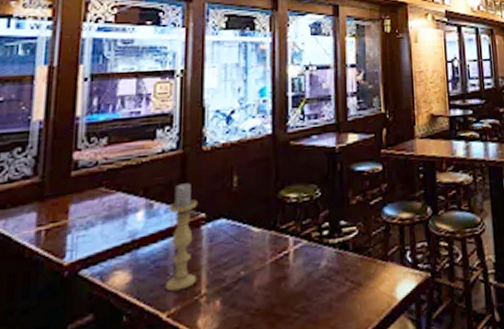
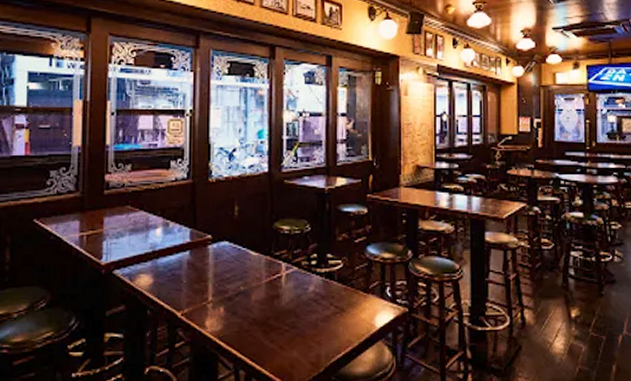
candle holder: present [165,183,197,292] -> none [179,208,205,296]

